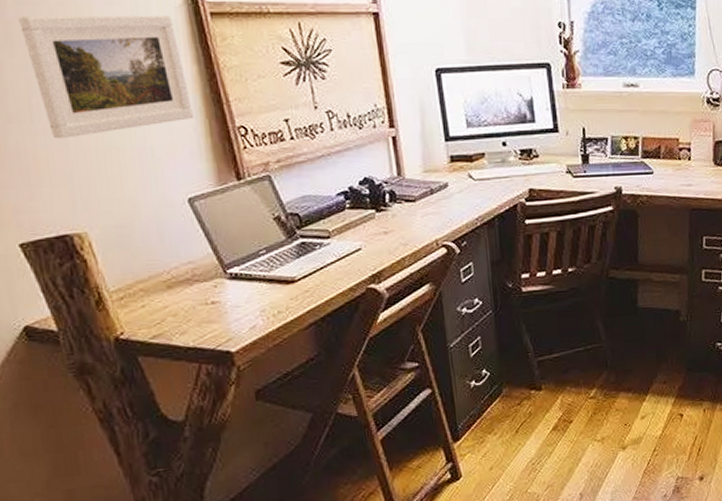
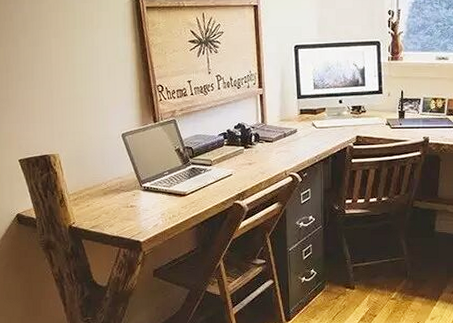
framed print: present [19,15,193,139] -> none [31,9,130,91]

